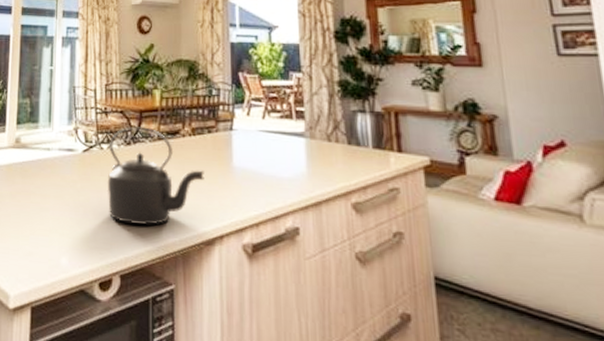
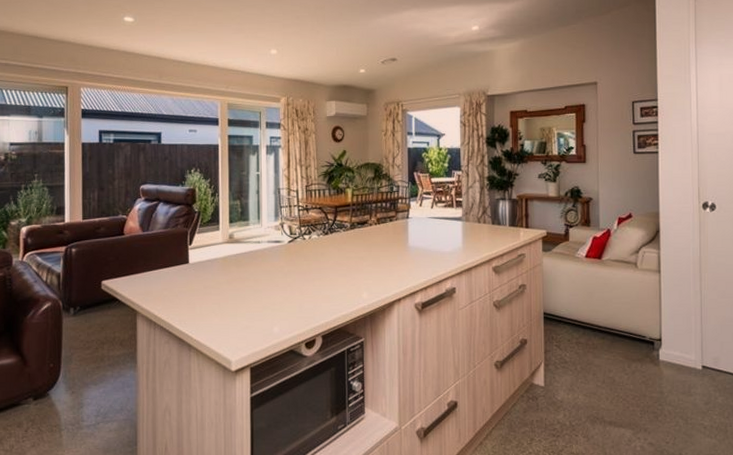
kettle: present [107,127,204,225] -> none [309,219,387,296]

